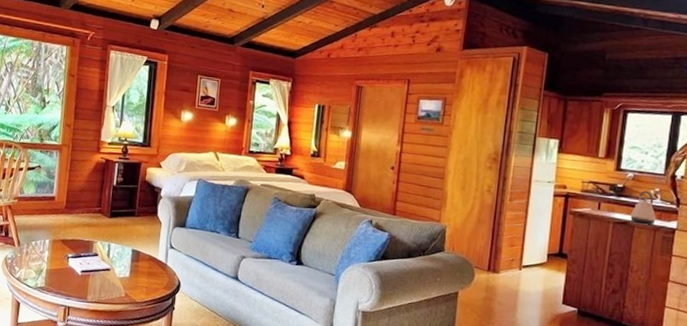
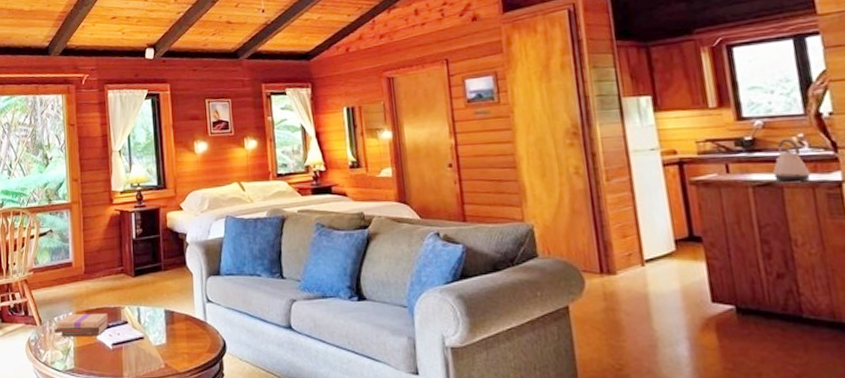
books: none [30,241,81,263] -> present [54,312,108,337]

